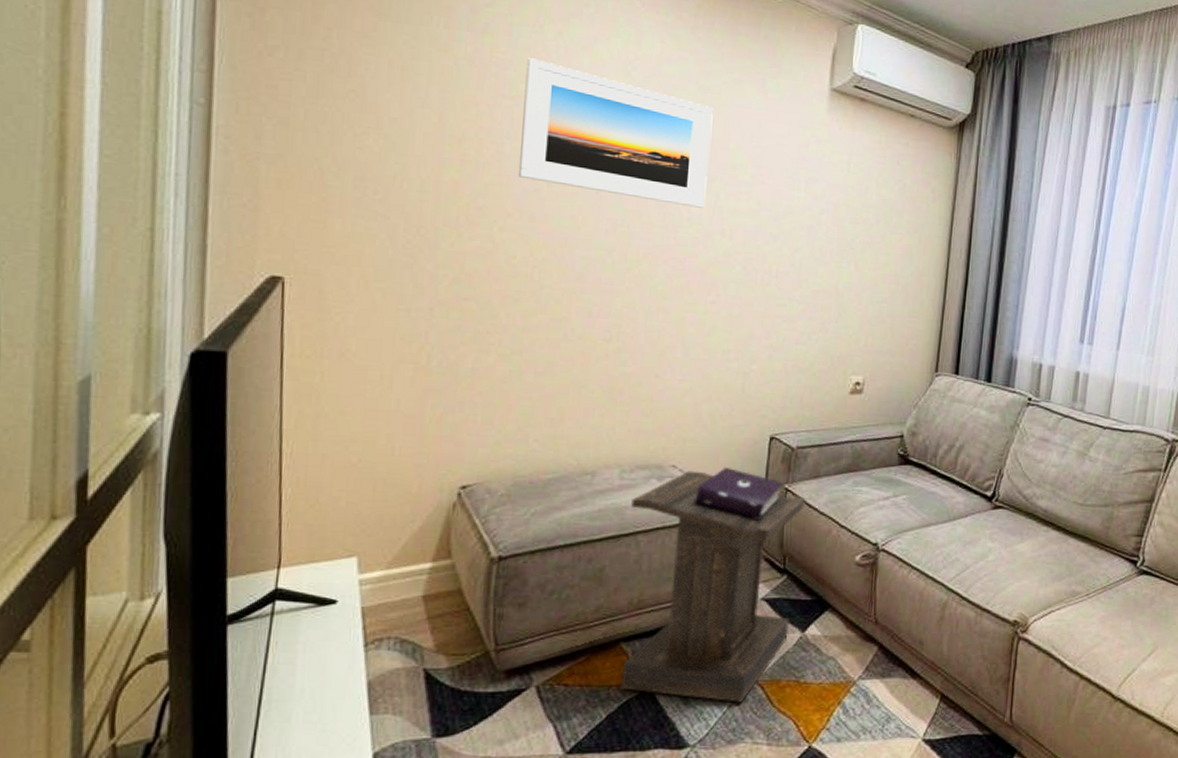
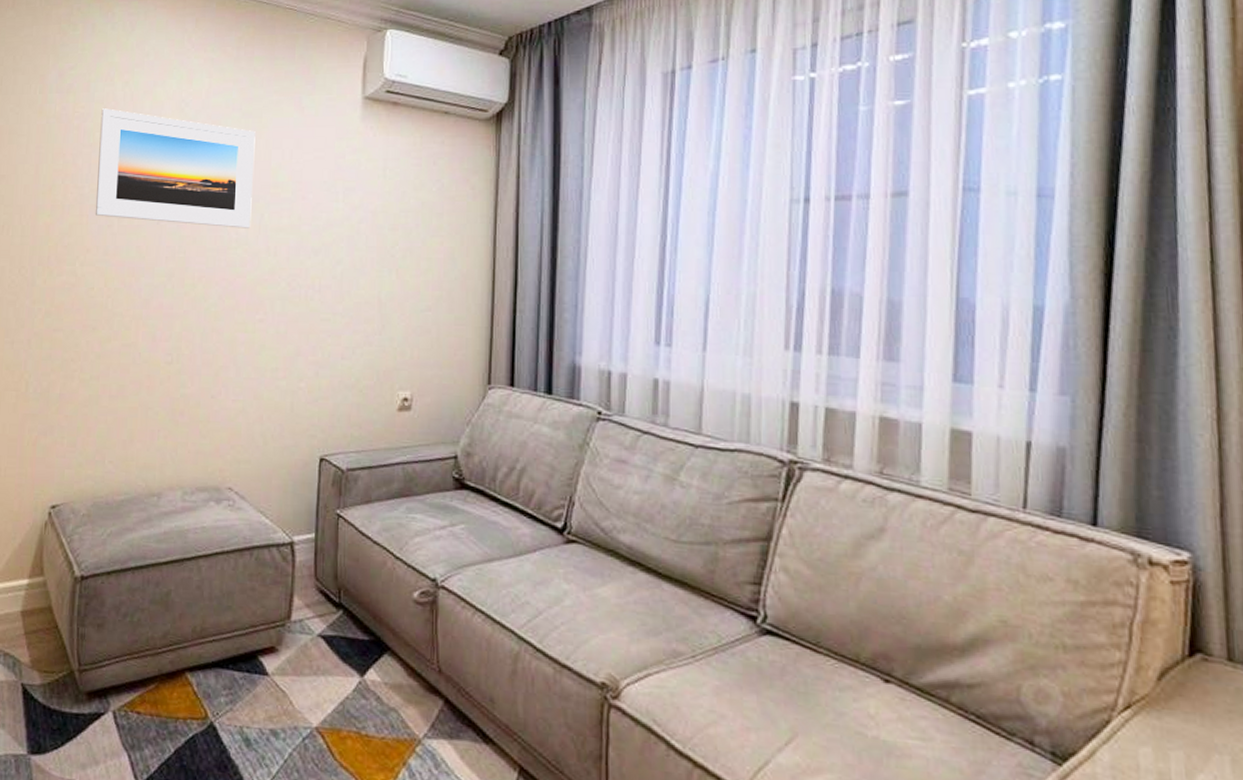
lectern: present [620,466,806,703] -> none [187,489,358,751]

